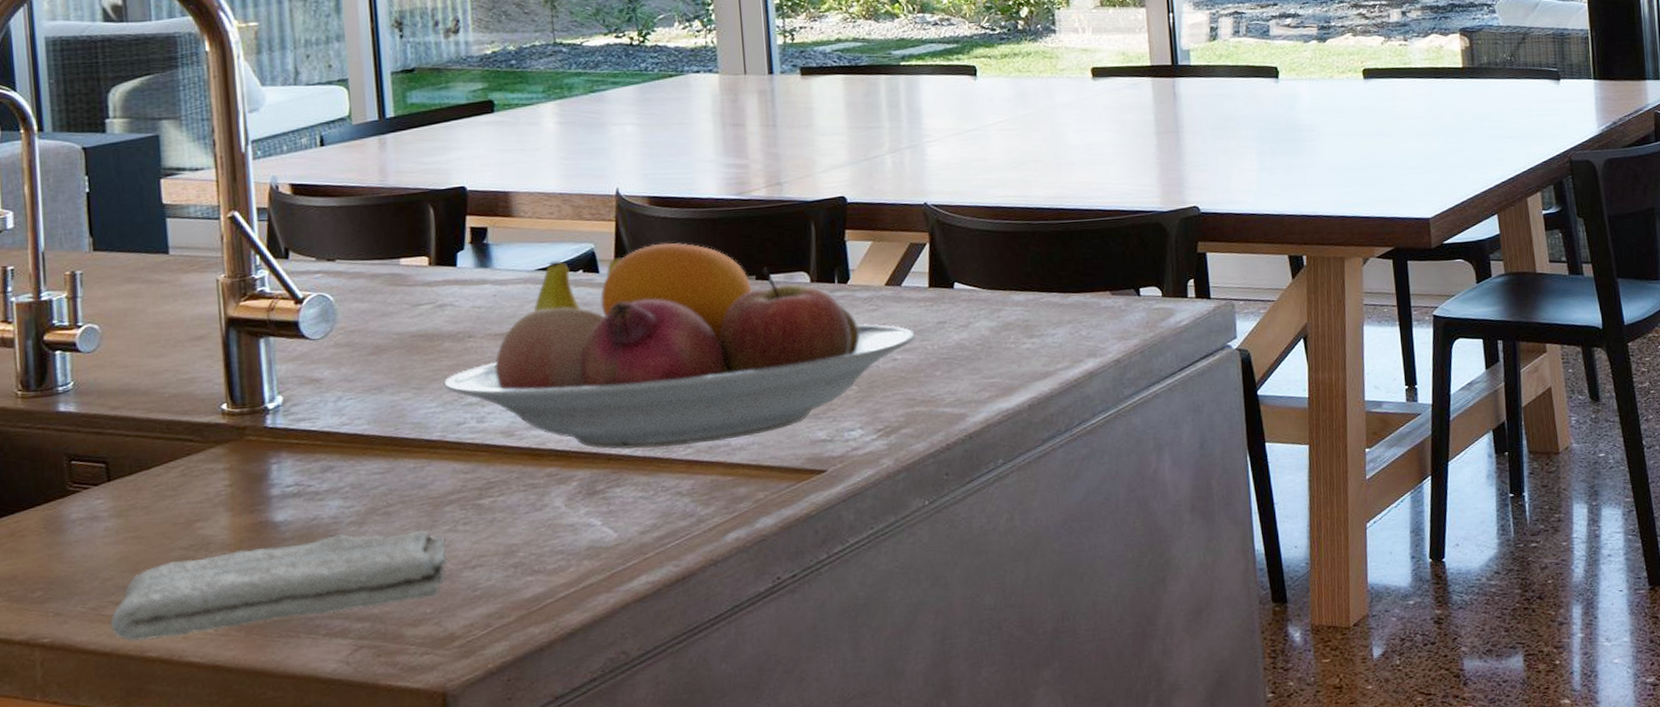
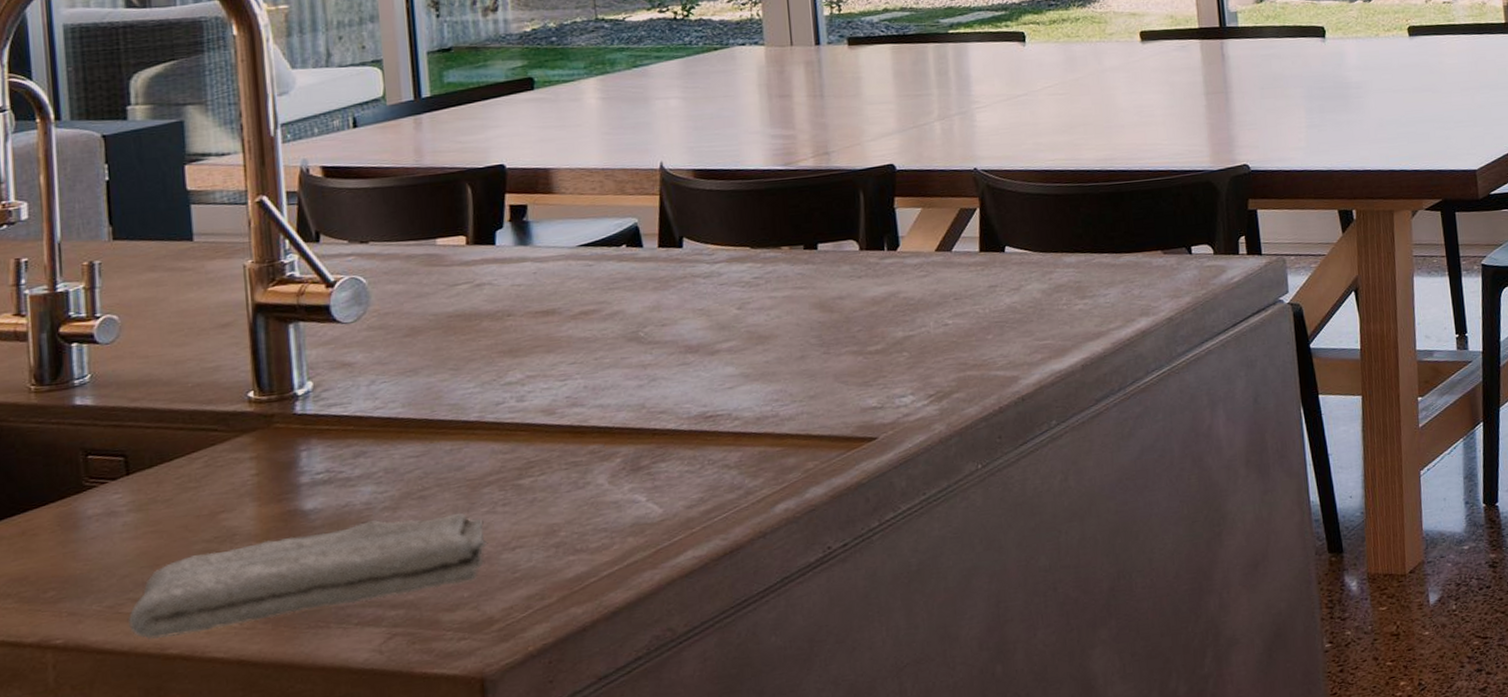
fruit bowl: present [444,242,915,450] -> none [482,215,966,424]

